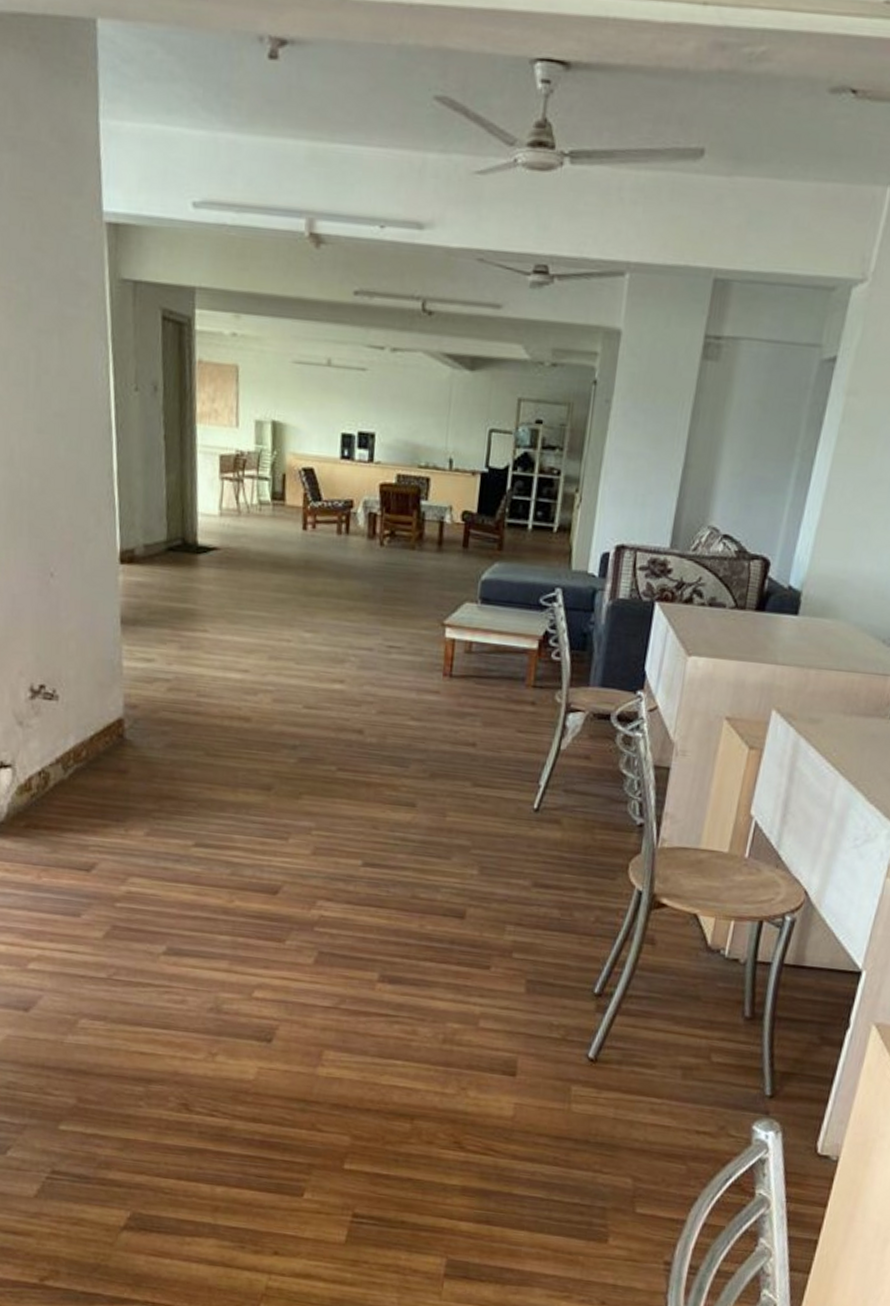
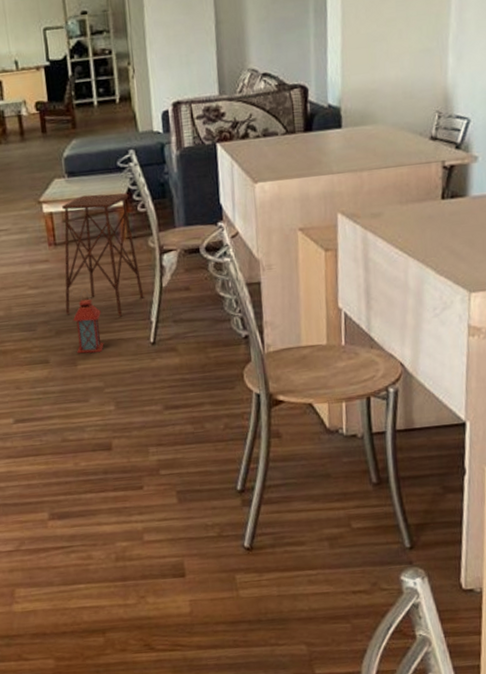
side table: none [446,627,545,773] -> present [61,193,144,317]
lantern: none [449,733,487,807] -> present [72,289,104,354]

